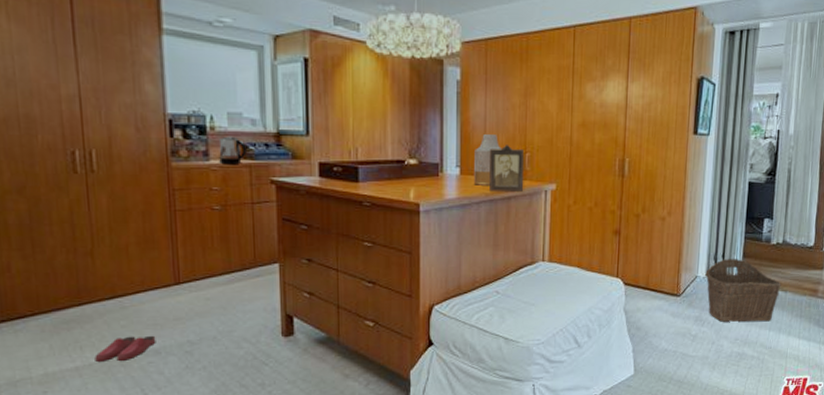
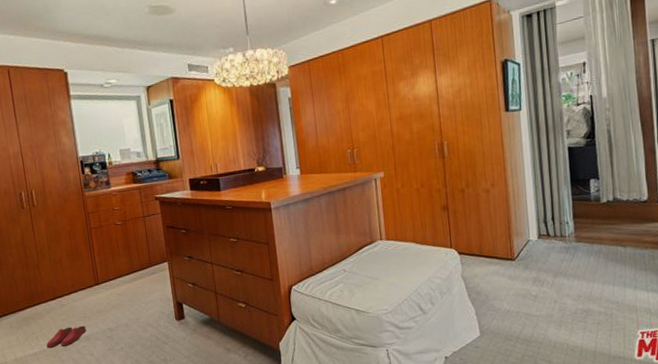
kettle: present [218,136,247,165] -> none [115,167,136,190]
vase: present [474,134,501,185] -> none [310,137,332,182]
photo frame: present [489,145,525,191] -> none [322,144,356,185]
wicker basket: present [705,259,782,322] -> none [537,220,619,281]

